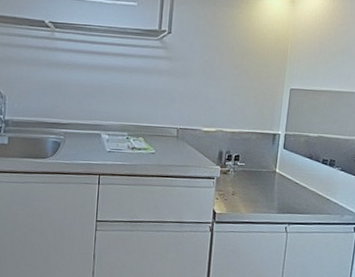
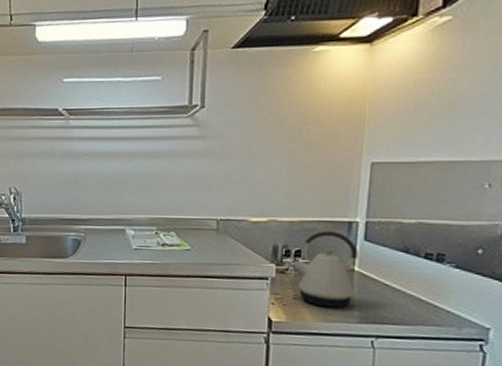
kettle: none [233,140,279,202] -> present [292,231,358,308]

